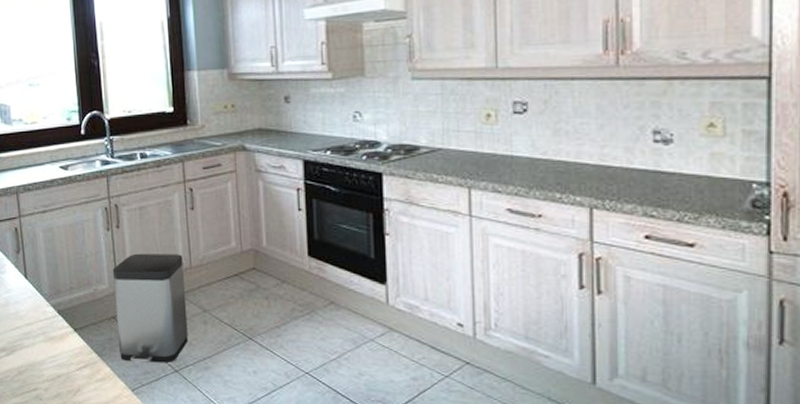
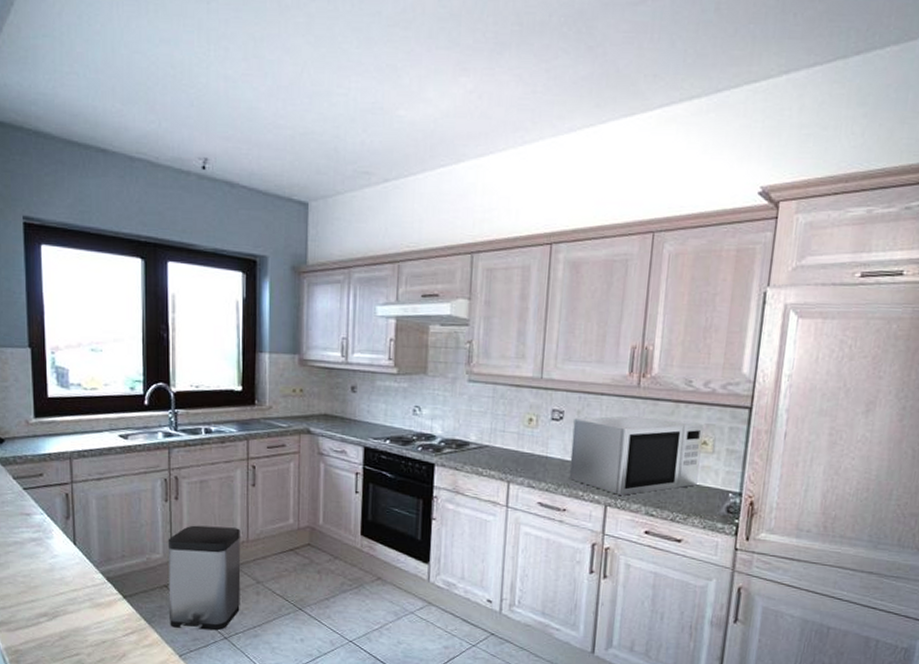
microwave: none [540,98,708,194] -> present [569,415,704,495]

